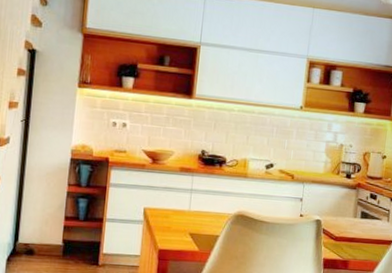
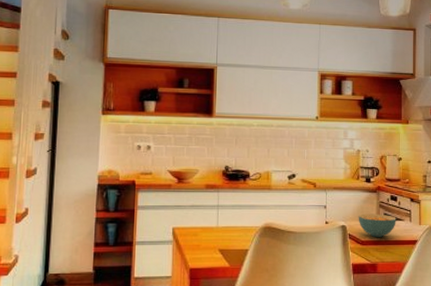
cereal bowl: none [334,209,374,234] -> present [358,213,396,237]

